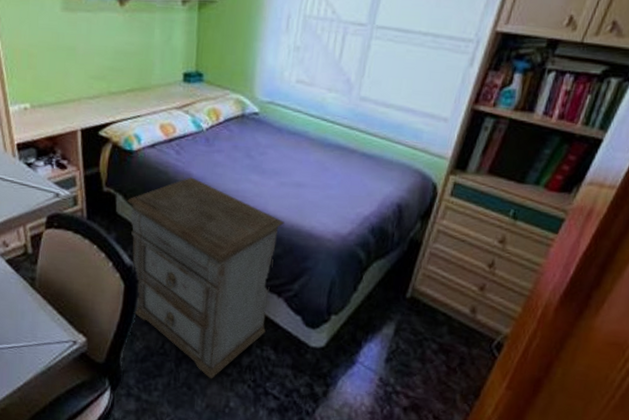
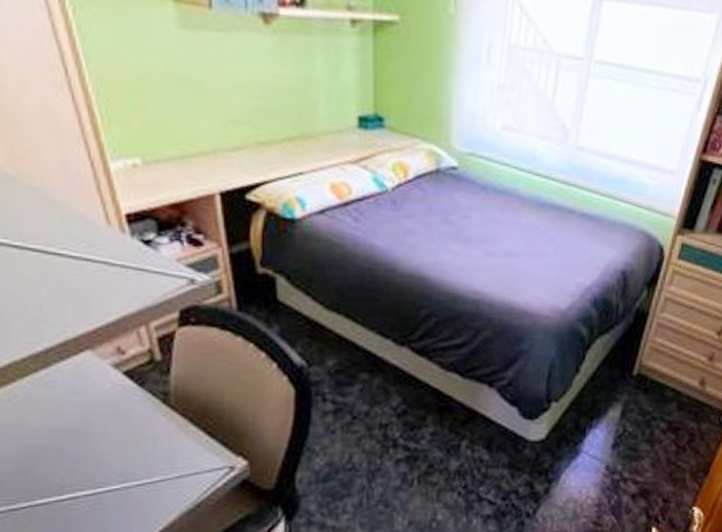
nightstand: present [127,177,284,379] -> none [292,250,494,492]

